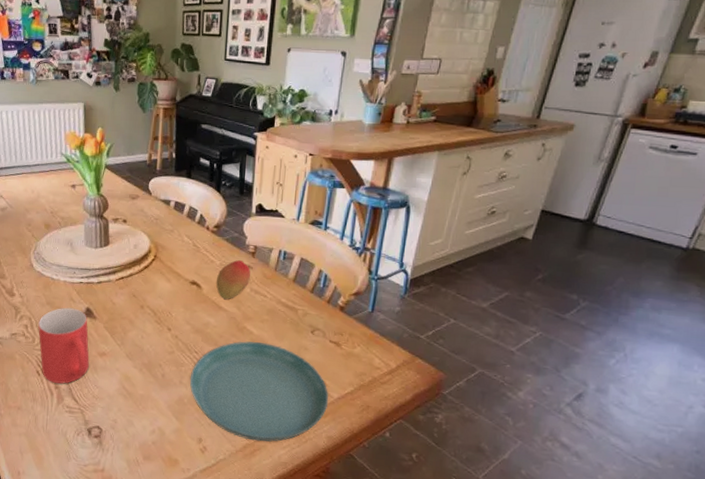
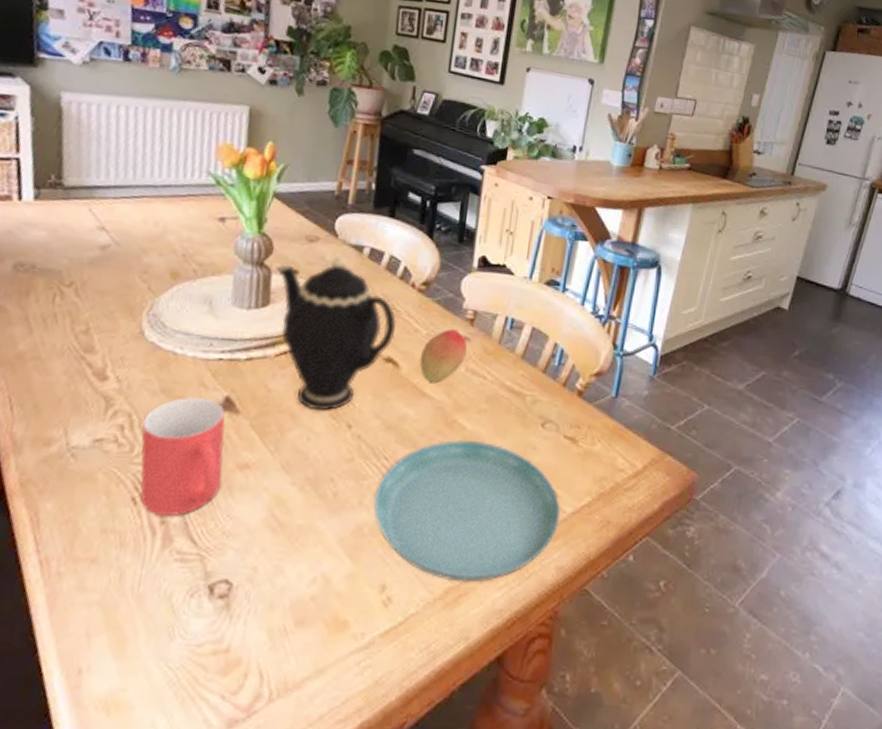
teapot: none [112,208,197,318] -> present [277,255,396,410]

